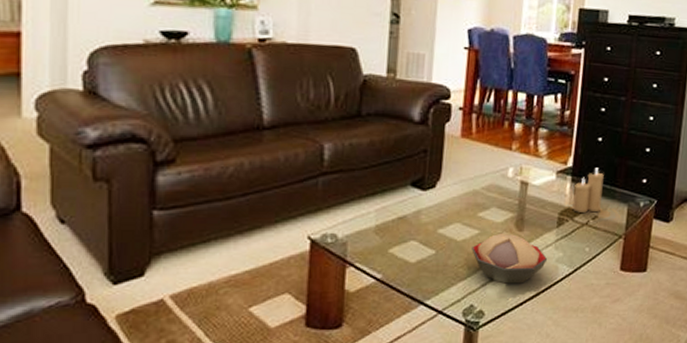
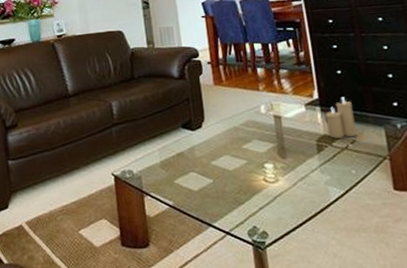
decorative bowl: present [472,233,548,284] -> none [243,161,317,207]

